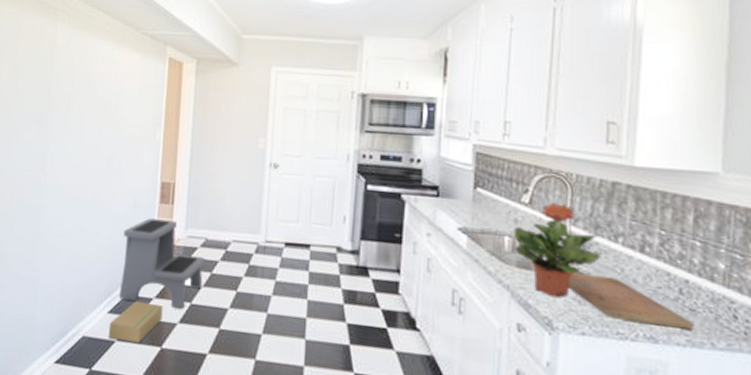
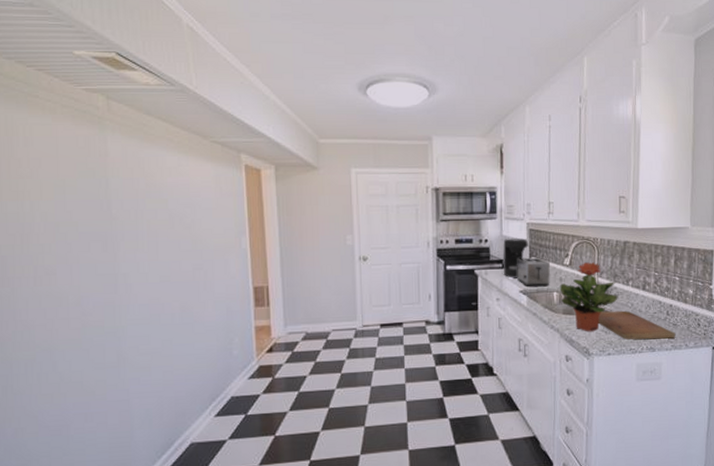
box: present [108,300,163,344] -> none [218,399,272,440]
step stool: present [118,217,205,309] -> none [220,321,308,402]
coffee maker: none [439,161,473,212] -> present [503,238,528,279]
toaster: none [456,186,503,228] -> present [517,257,551,287]

